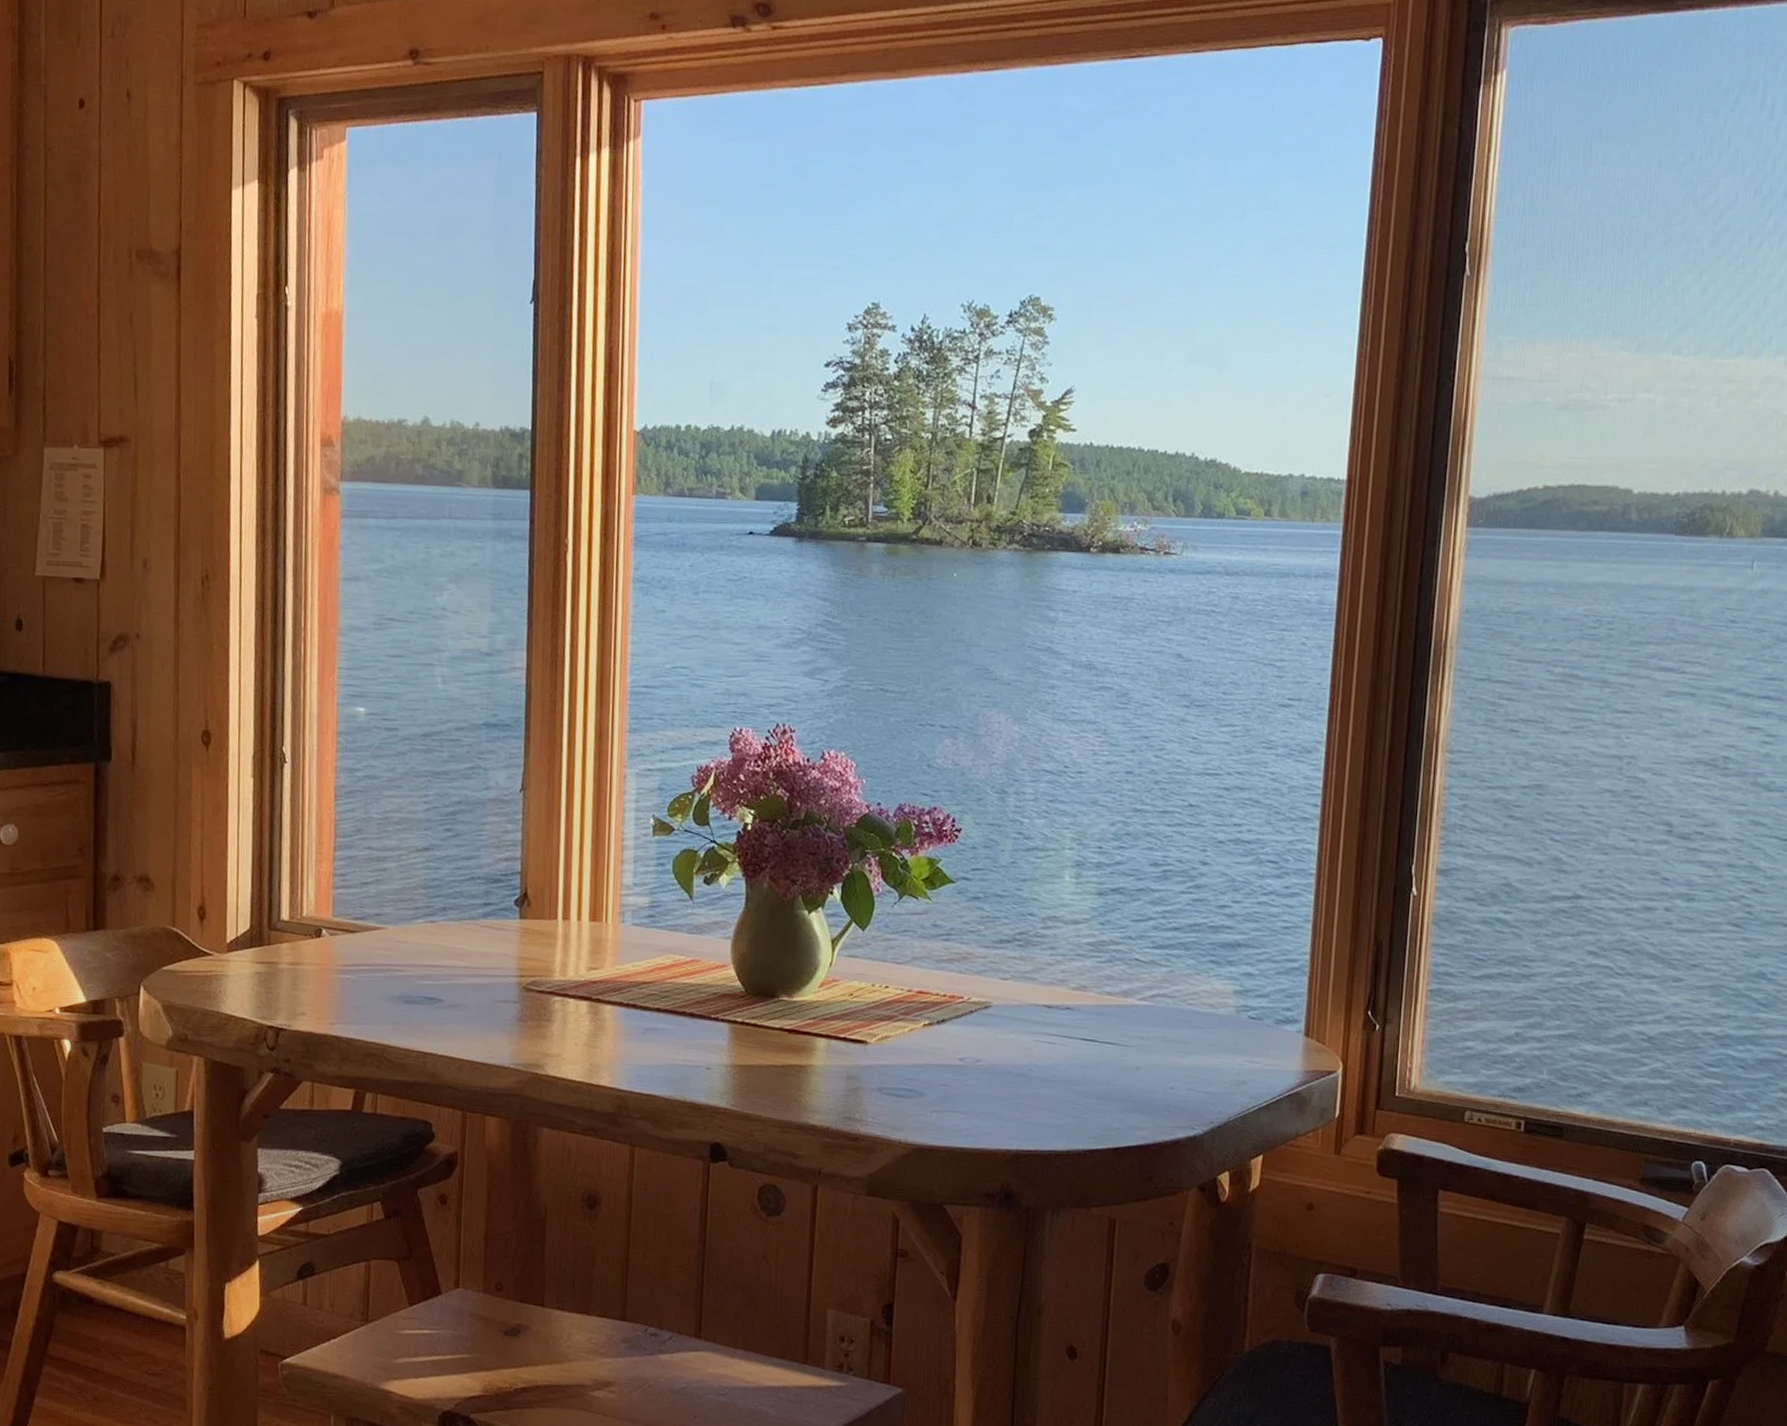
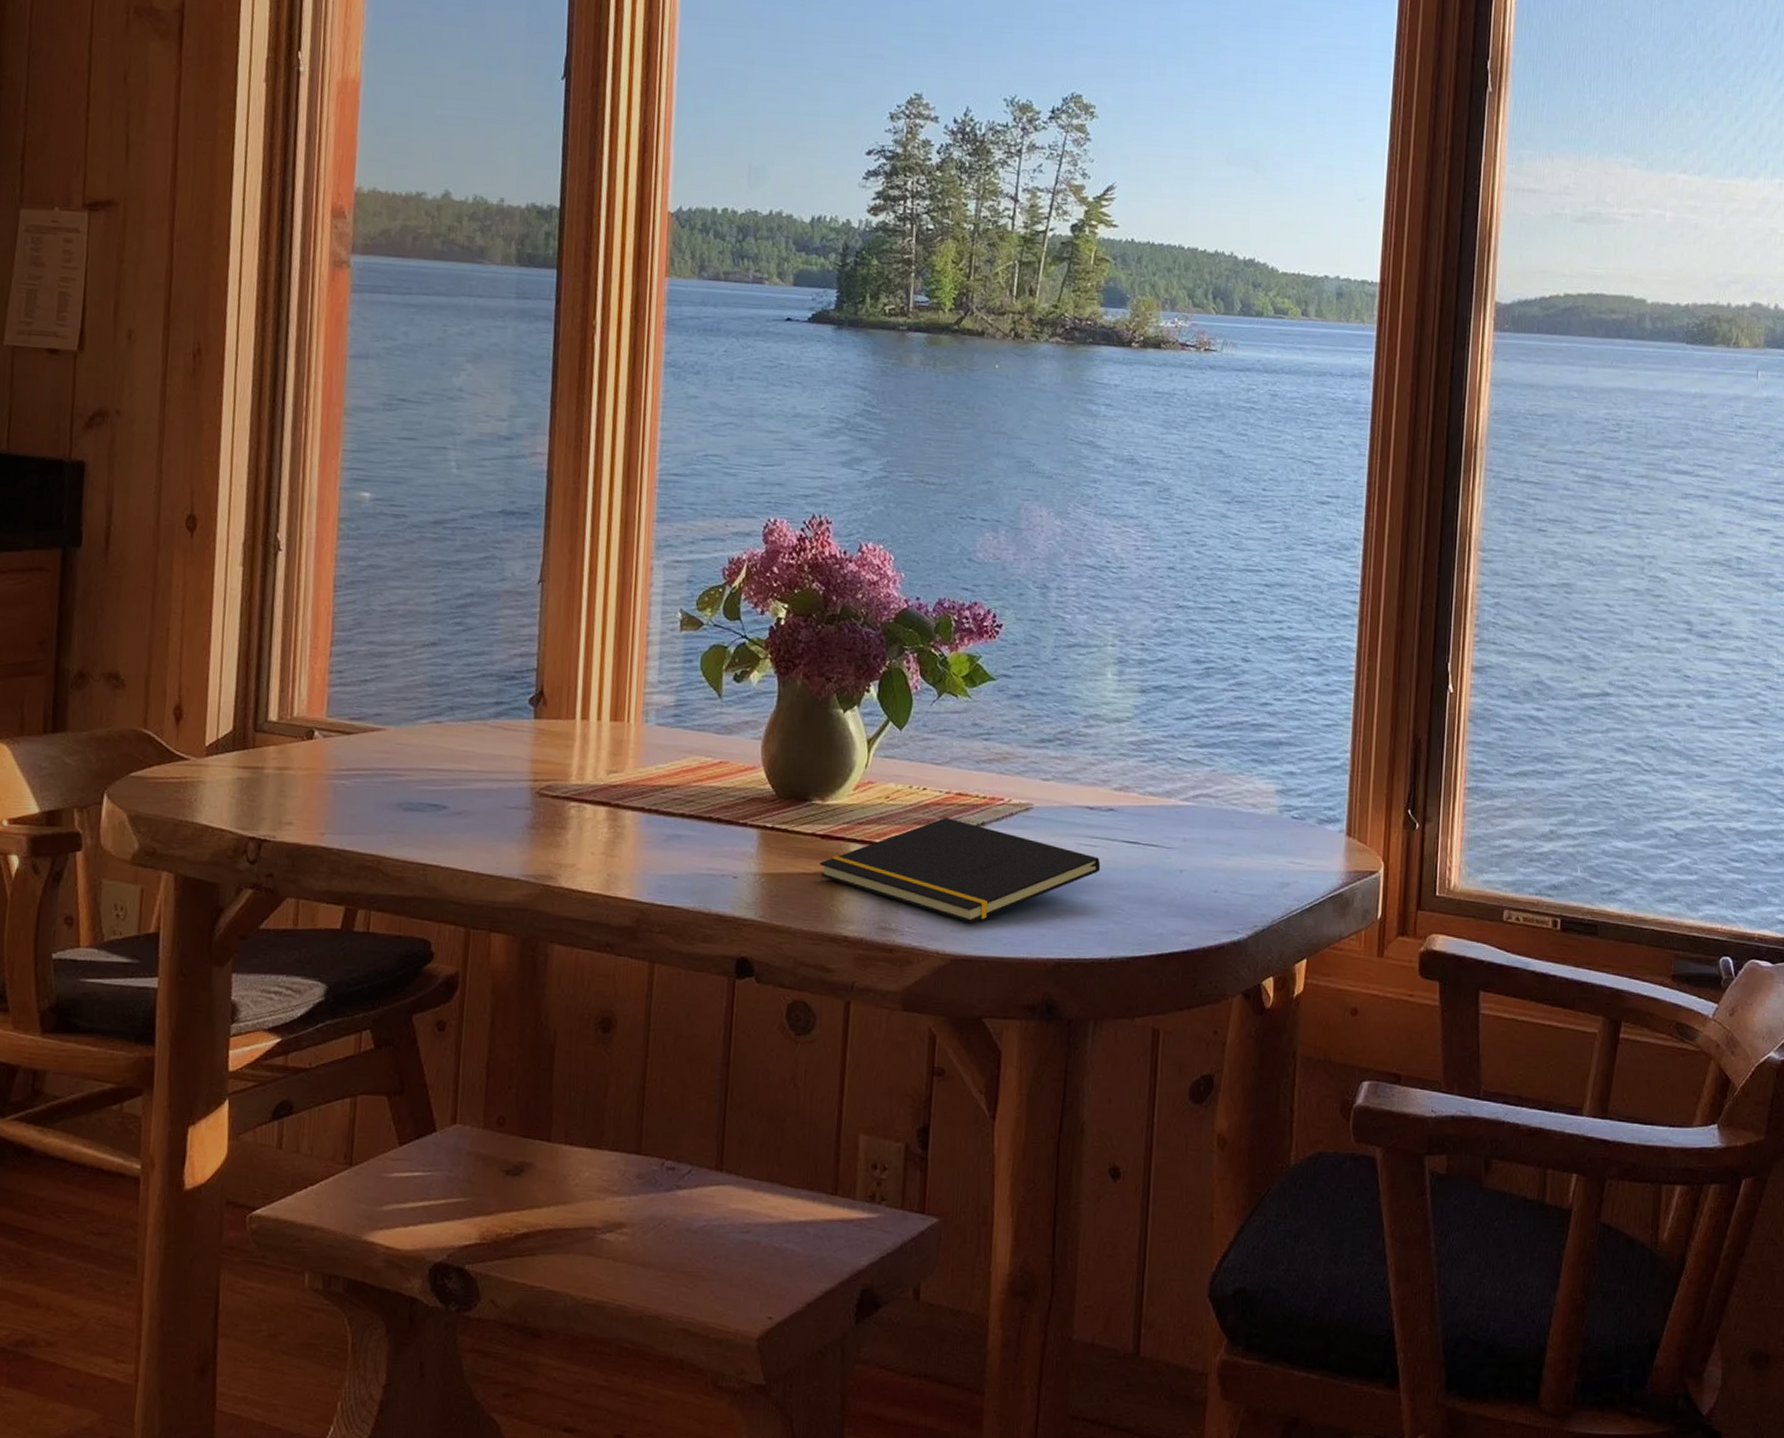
notepad: none [786,1014,1058,1115] -> present [819,818,1101,924]

